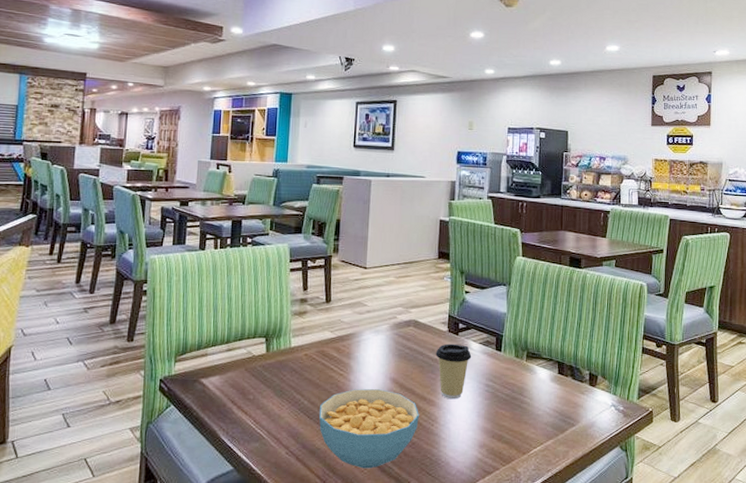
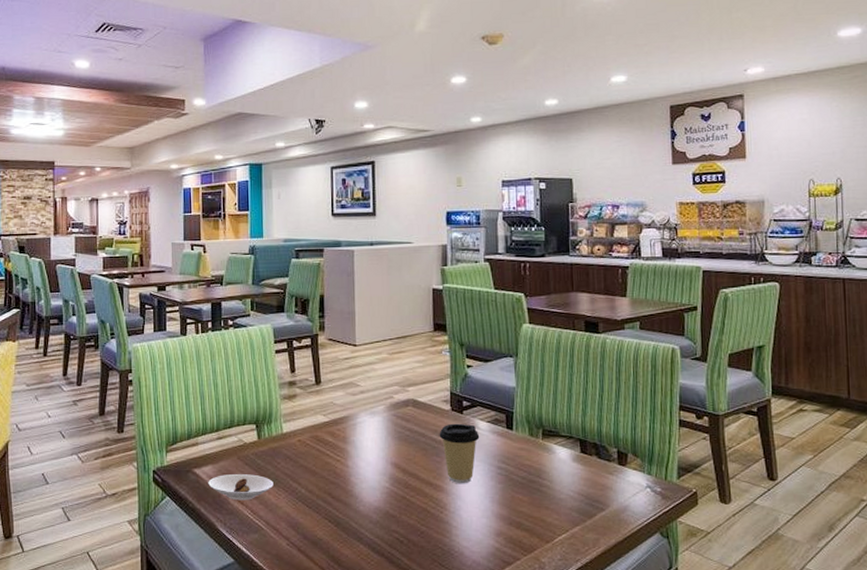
saucer: none [214,385,278,411] -> present [208,474,273,501]
cereal bowl: present [319,389,419,469] -> none [318,475,426,560]

